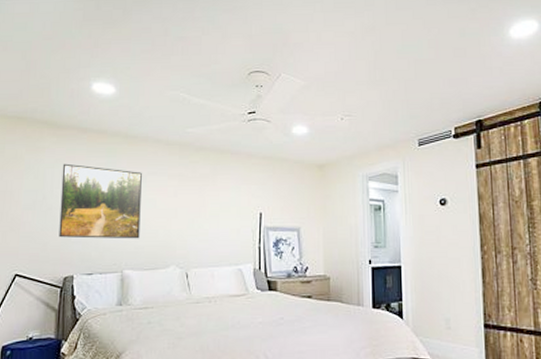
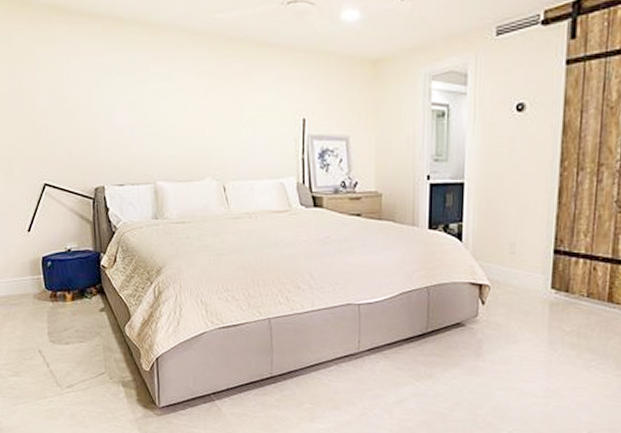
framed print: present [59,163,142,239] -> none [78,58,171,147]

